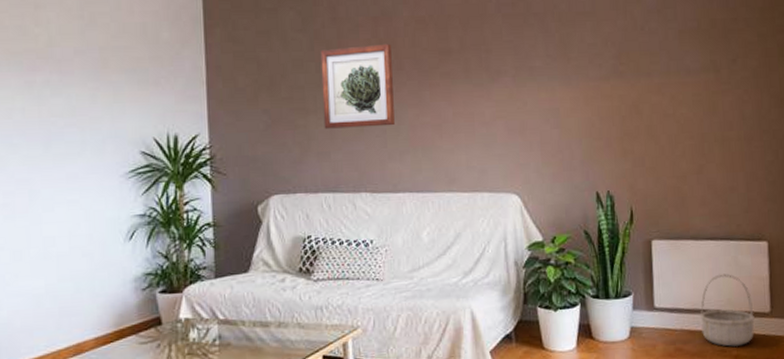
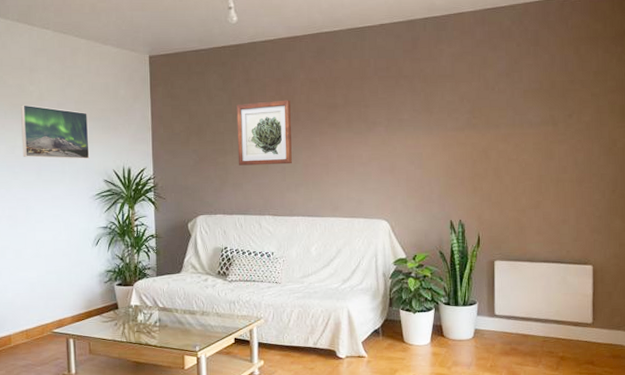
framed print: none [21,52,120,125] -> present [21,105,90,159]
basket: present [700,273,755,347] -> none [532,290,579,349]

